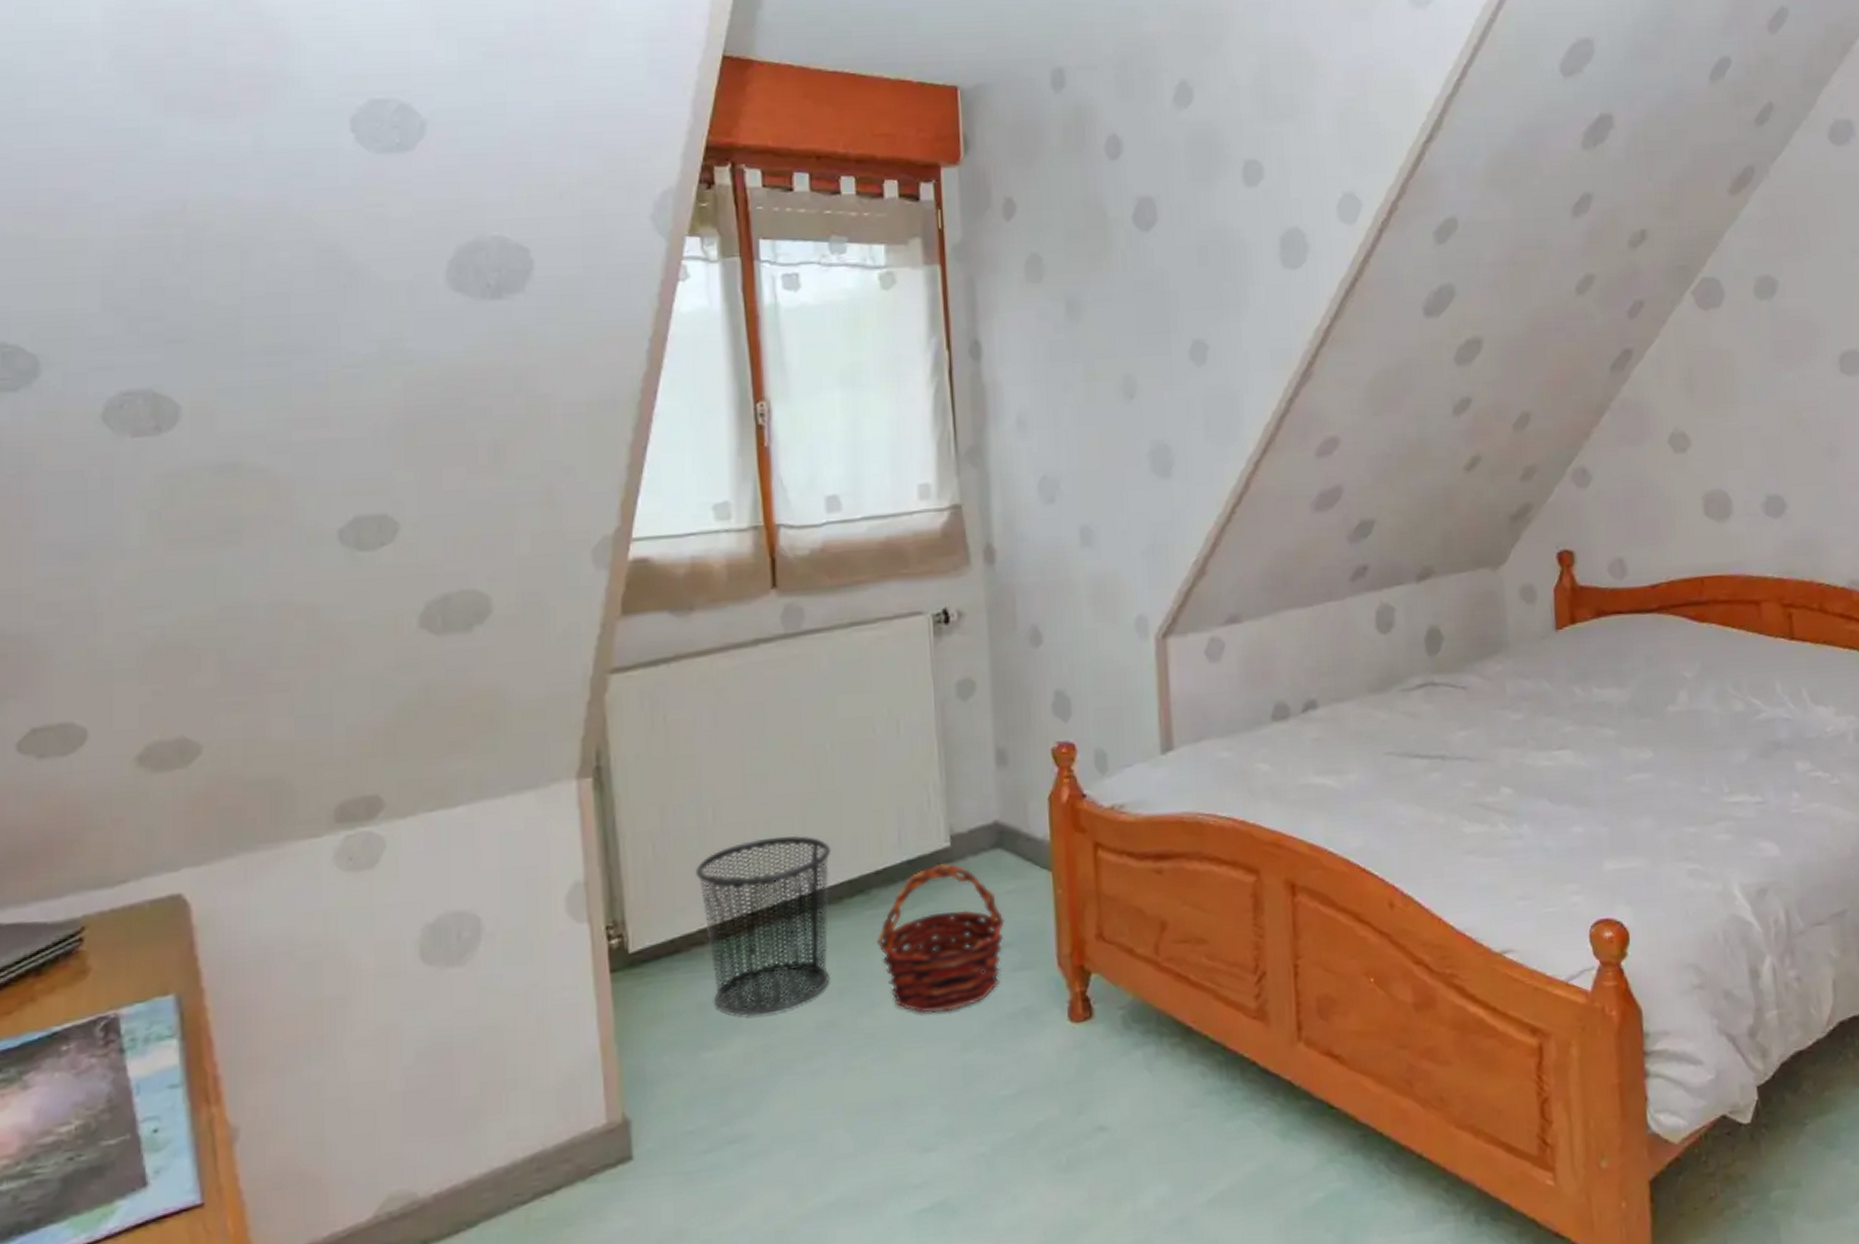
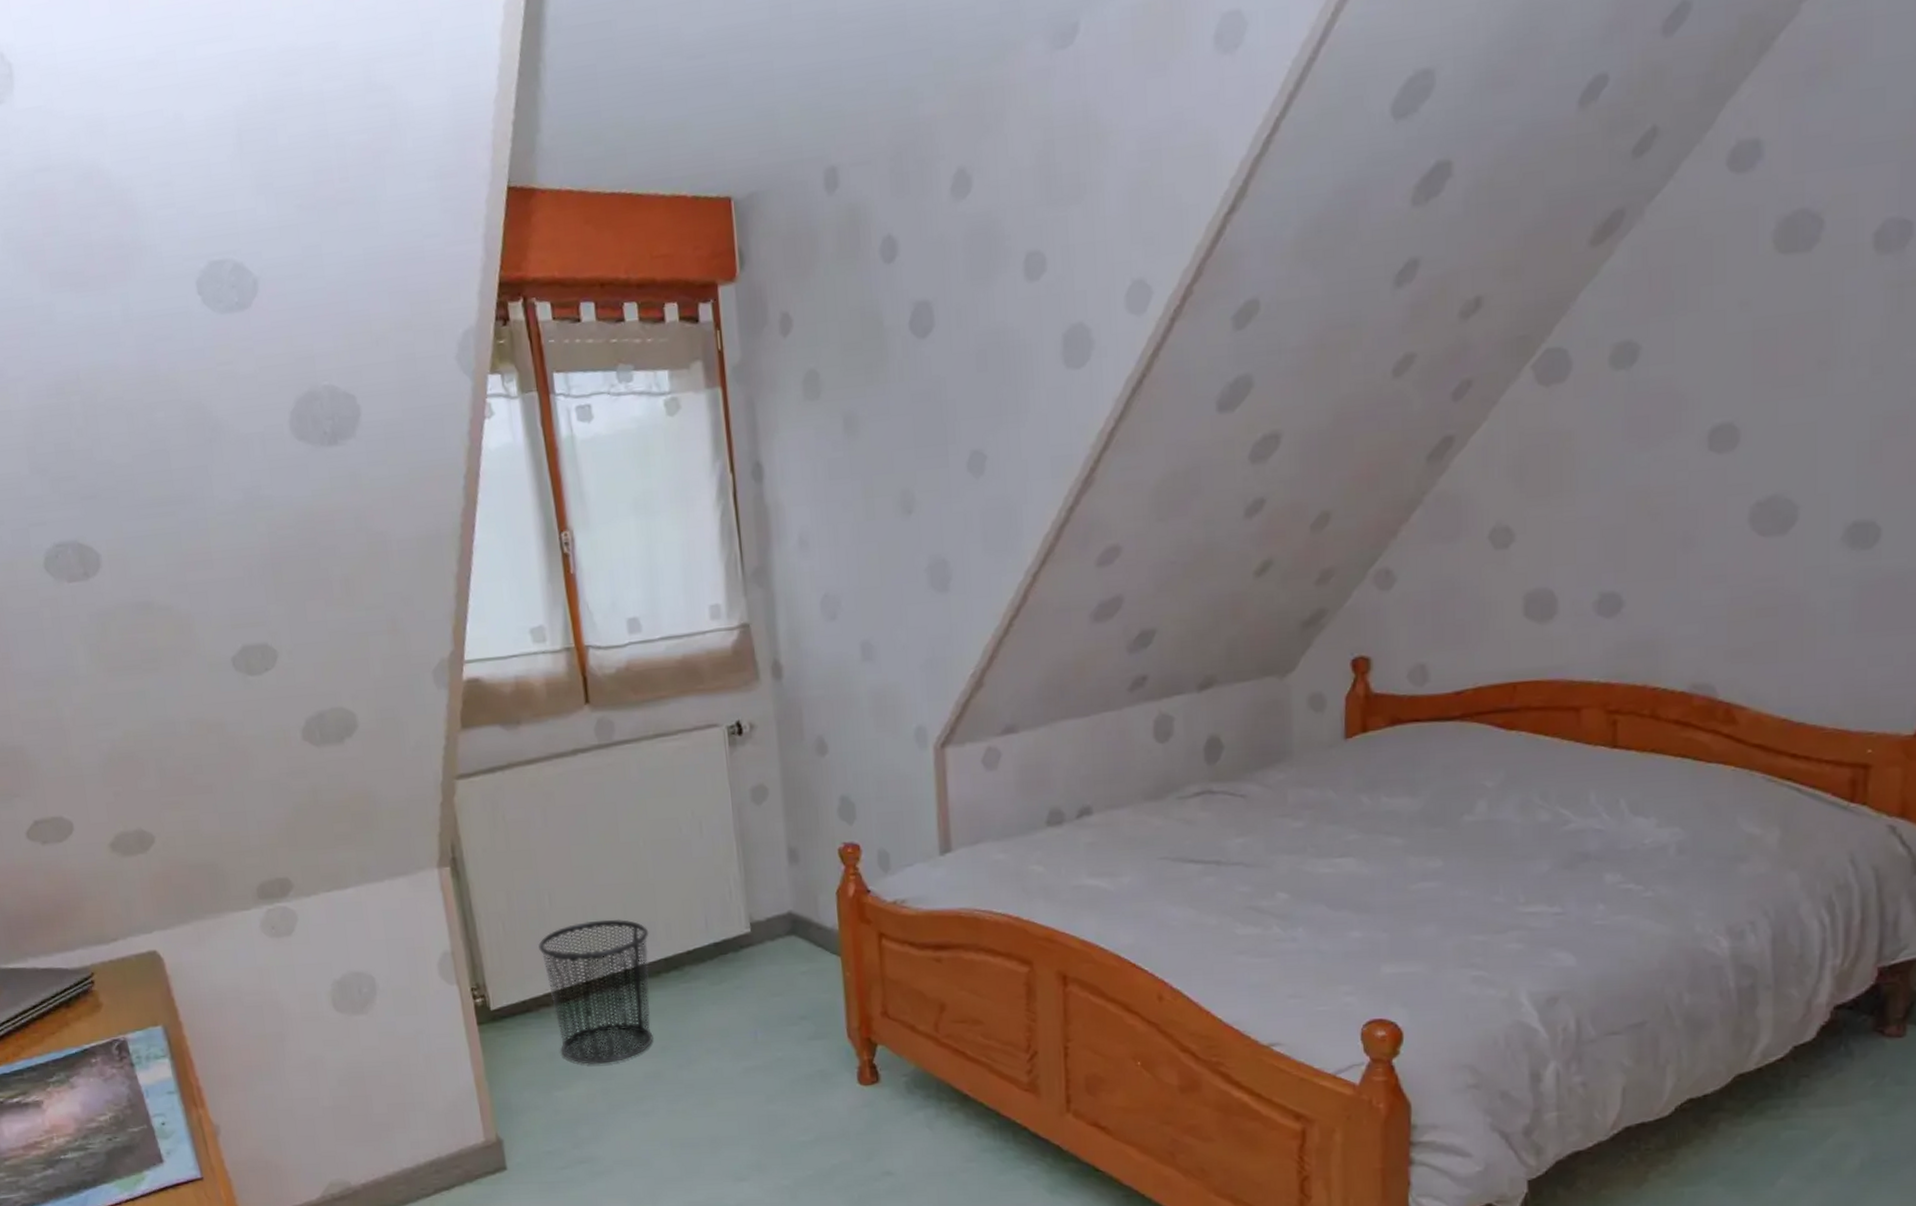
basket: present [876,863,1005,1014] -> none [690,946,800,1071]

